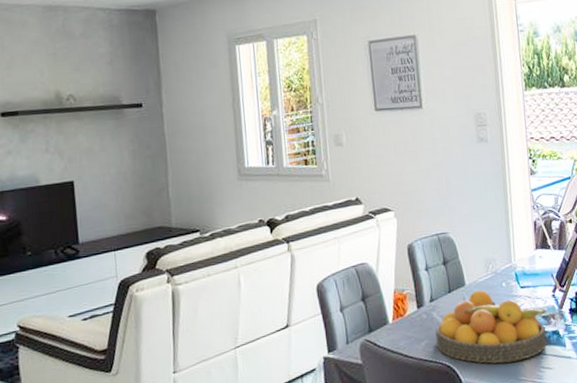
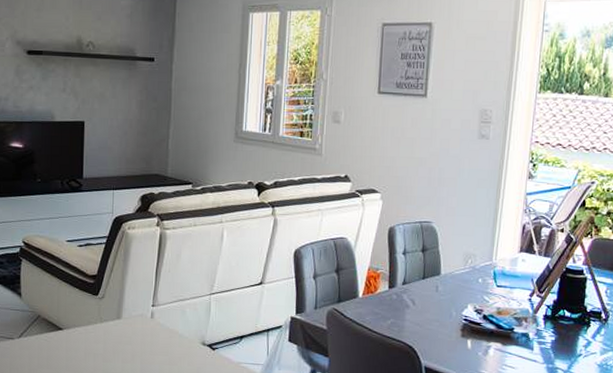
fruit bowl: present [435,290,547,364] -> none [402,281,520,355]

